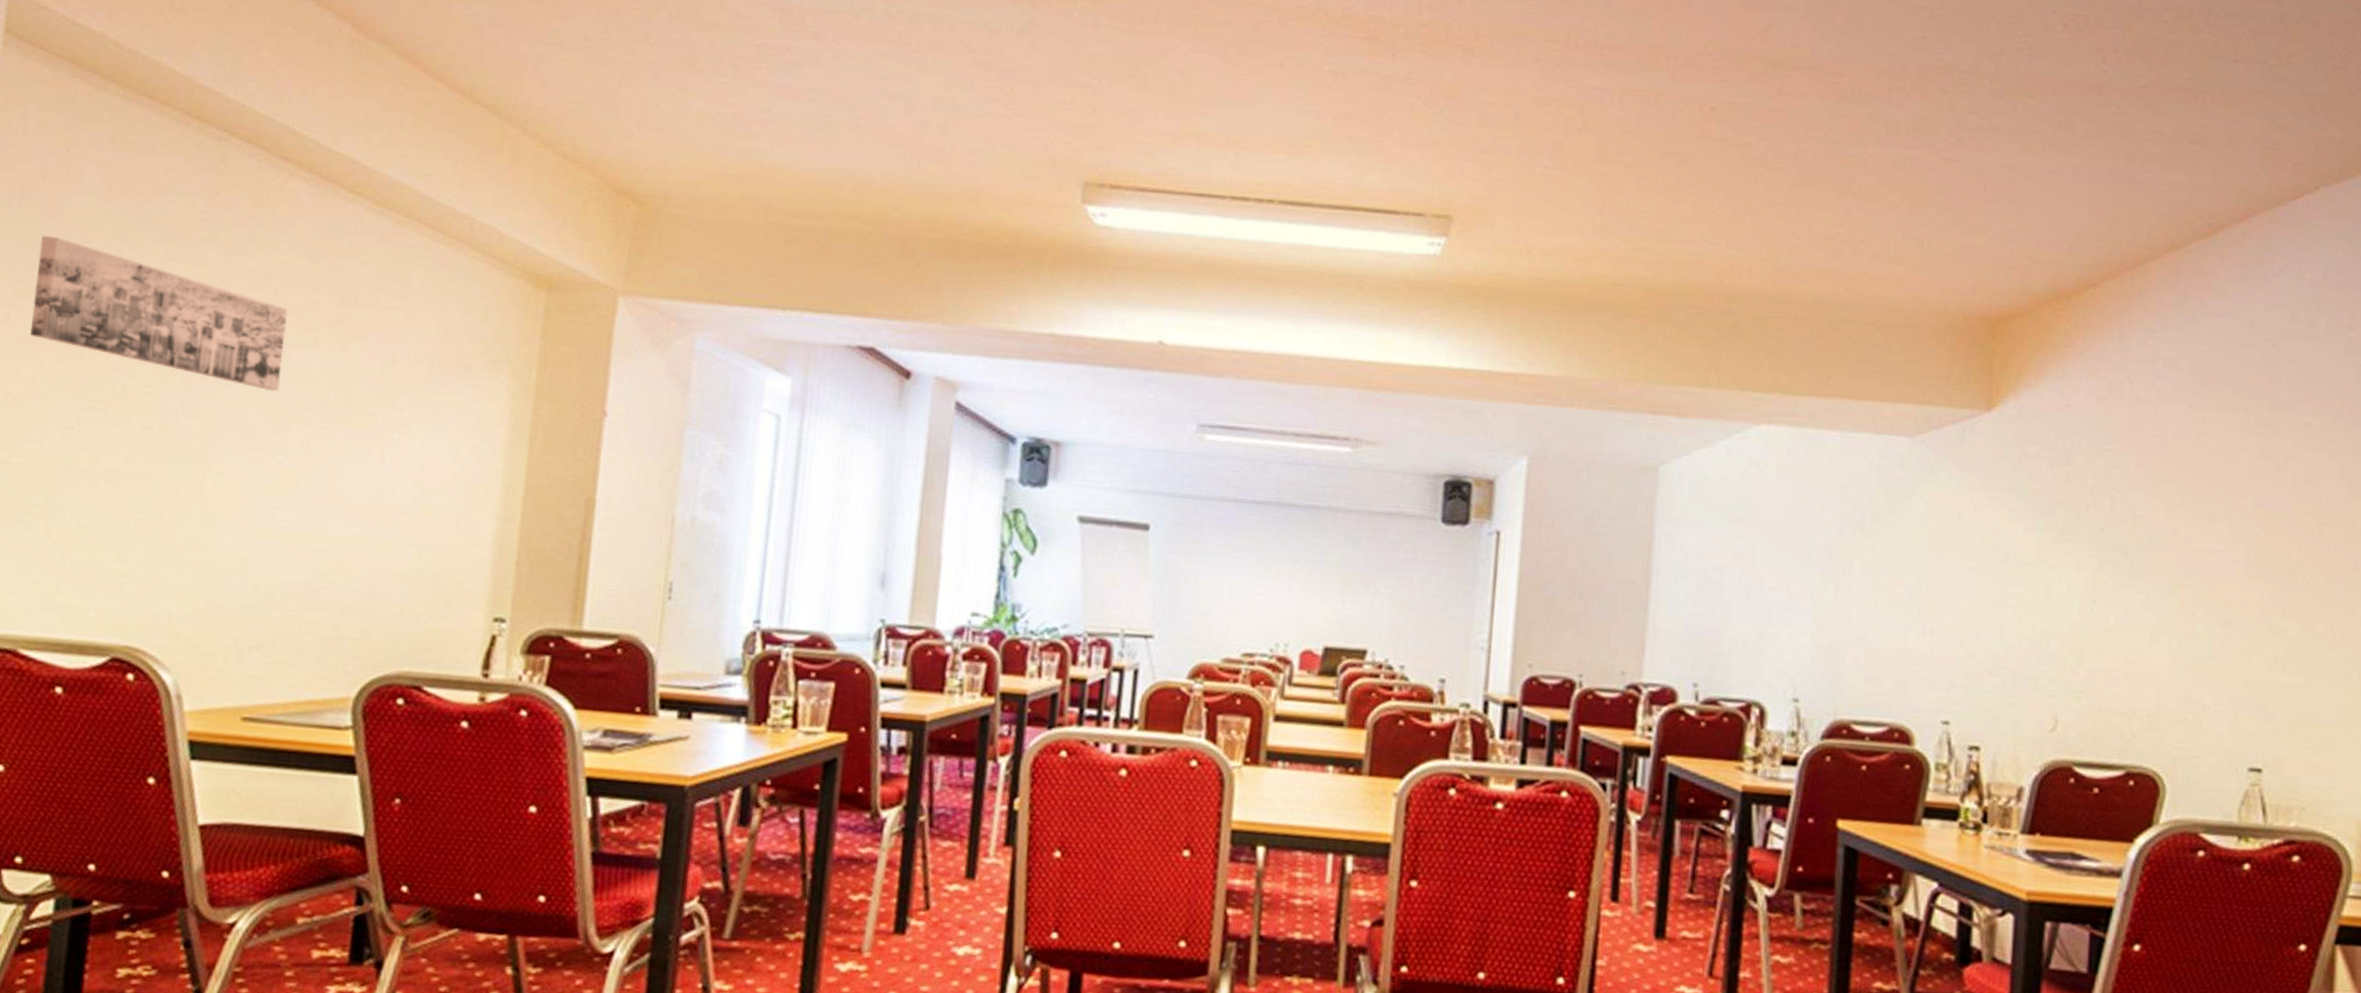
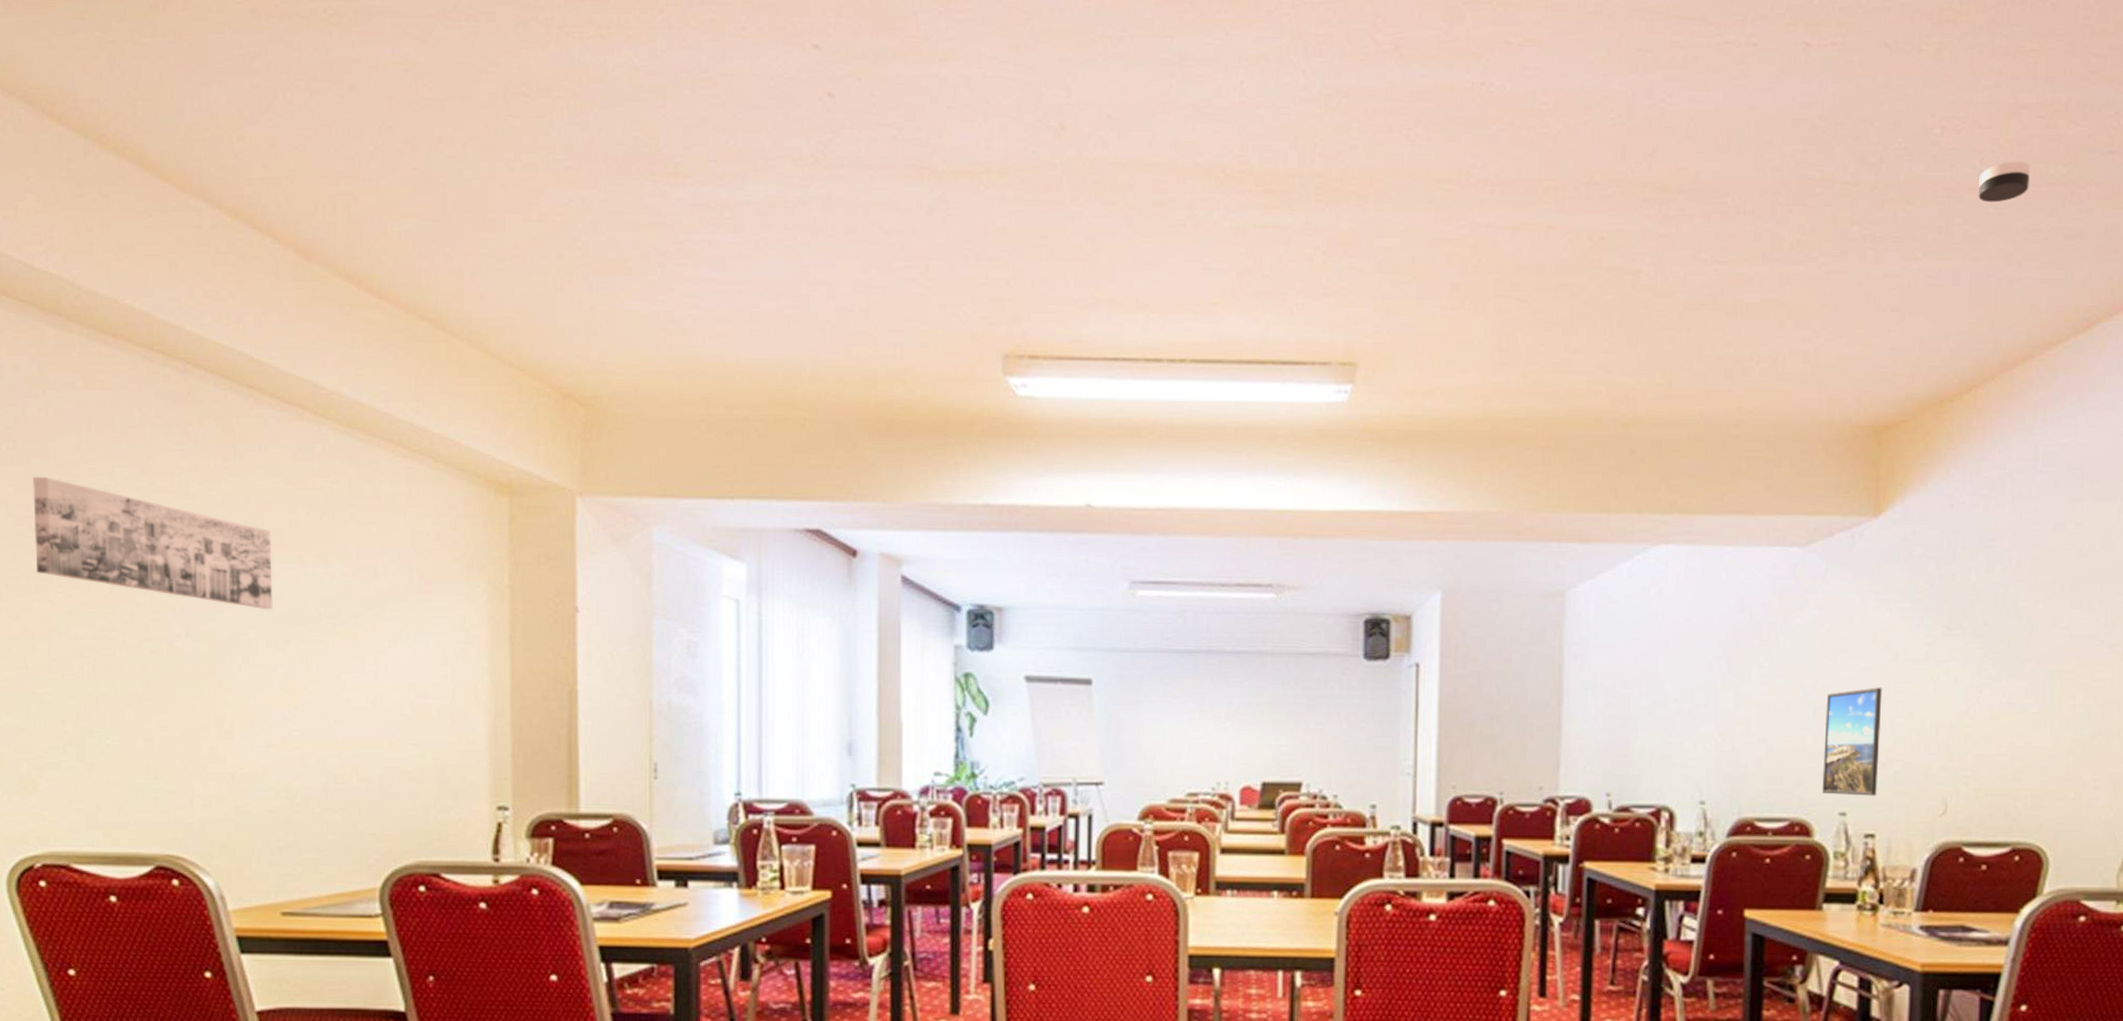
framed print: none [1925,589,1991,706] -> present [1822,687,1882,796]
smoke detector: none [2100,62,2154,102] -> present [1979,161,2031,203]

